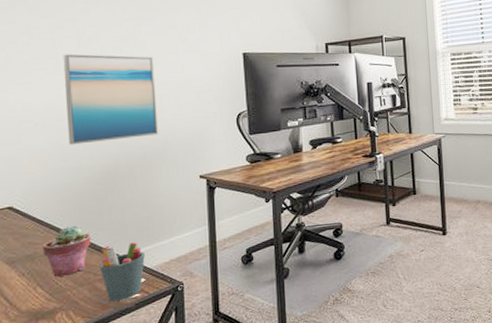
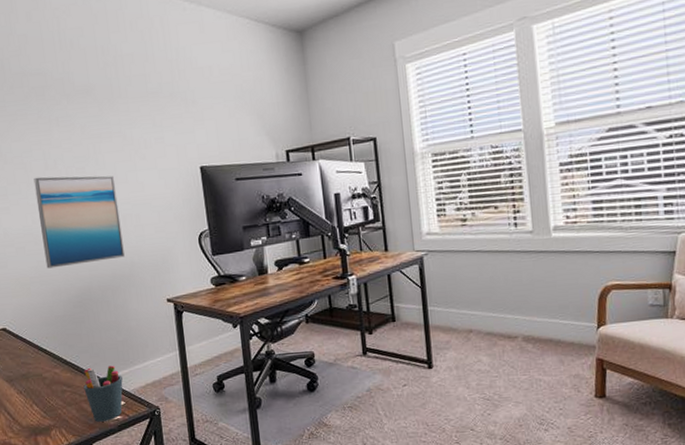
potted succulent: present [42,225,91,277] -> none [34,347,75,396]

